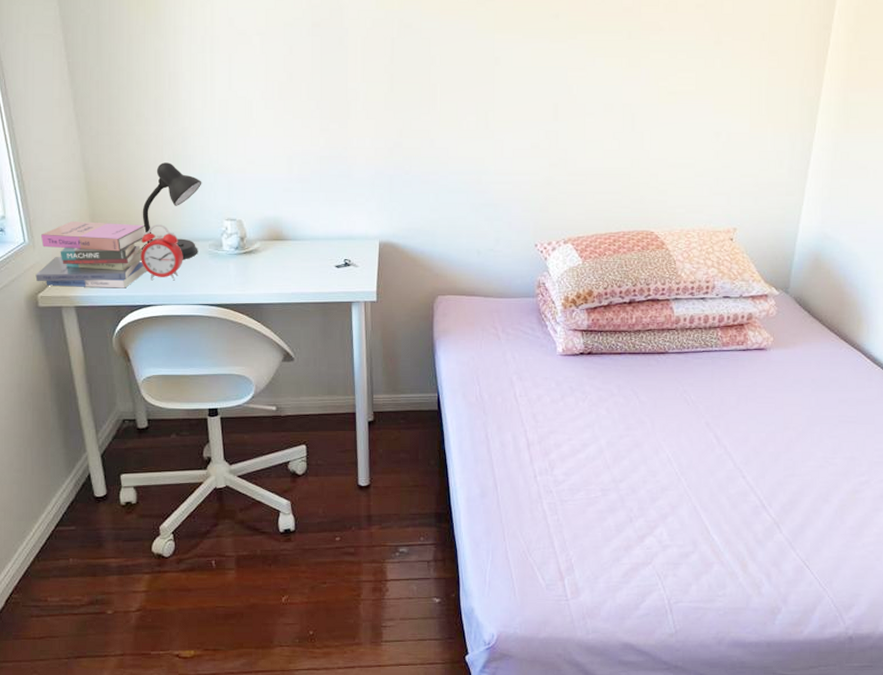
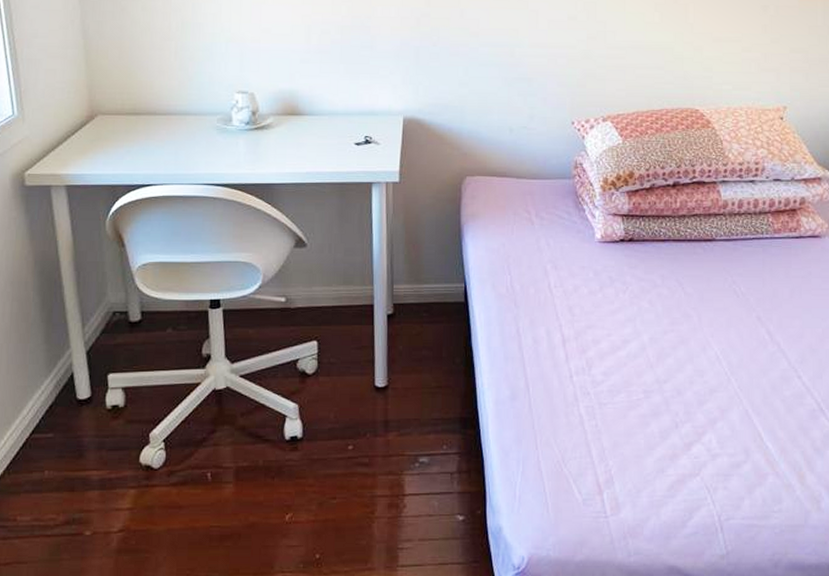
books: present [35,221,147,288] -> none [23,93,148,166]
desk lamp: present [139,162,202,259] -> none [140,30,212,135]
alarm clock: present [141,224,183,280] -> none [141,97,189,157]

